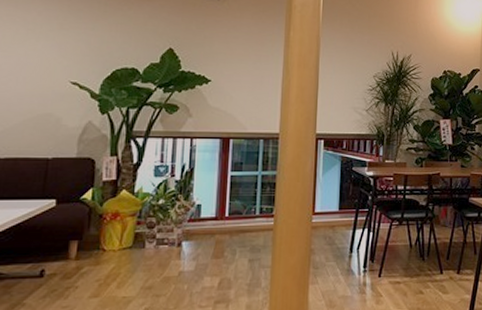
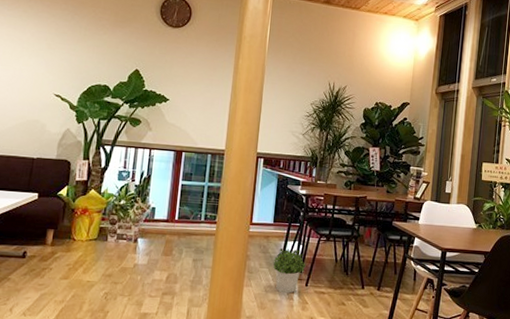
potted plant: none [342,238,378,287] -> present [273,248,306,294]

